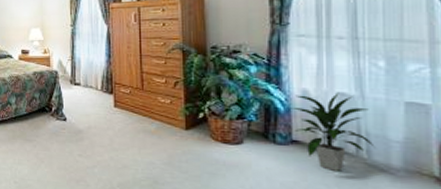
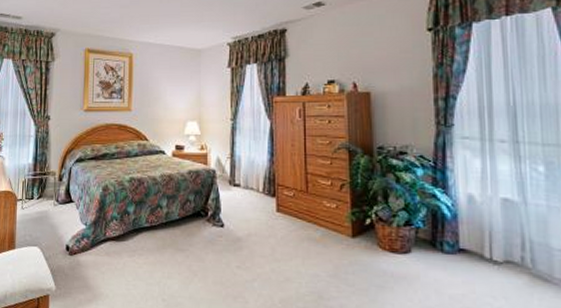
indoor plant: present [290,93,375,171] -> none [457,198,539,282]

